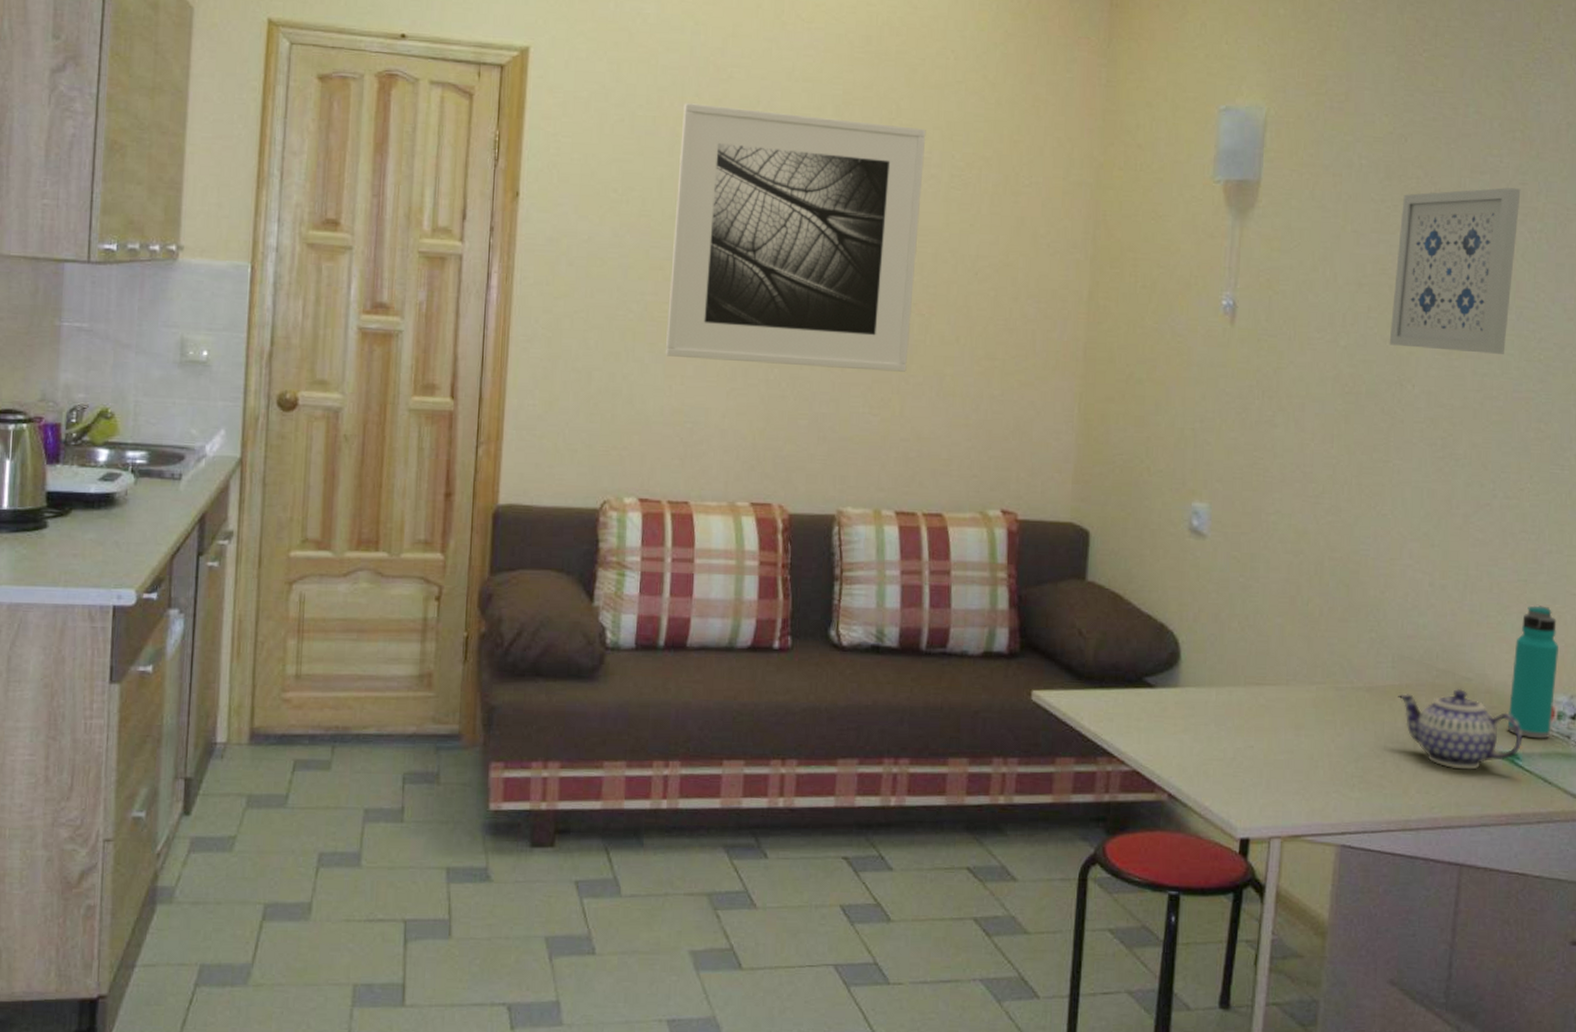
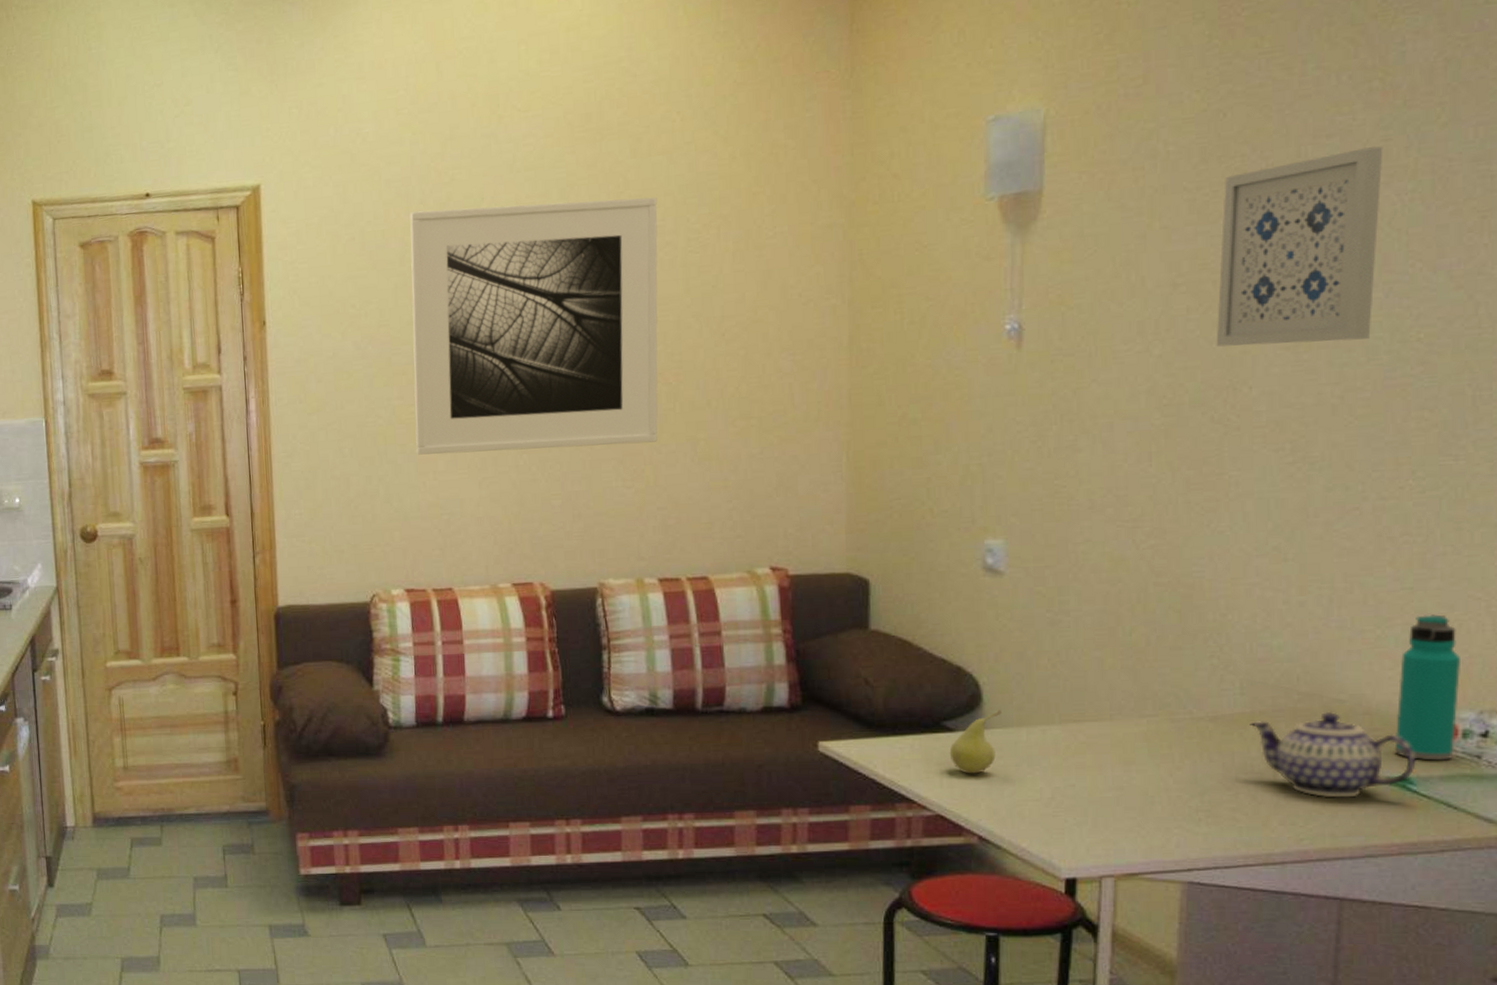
fruit: none [1148,669,1196,731] -> present [949,710,1002,774]

